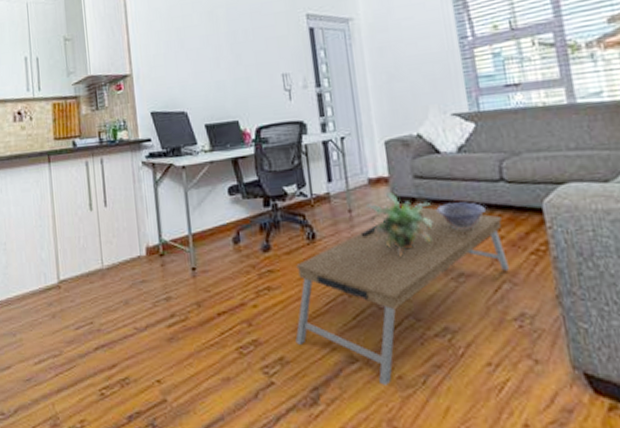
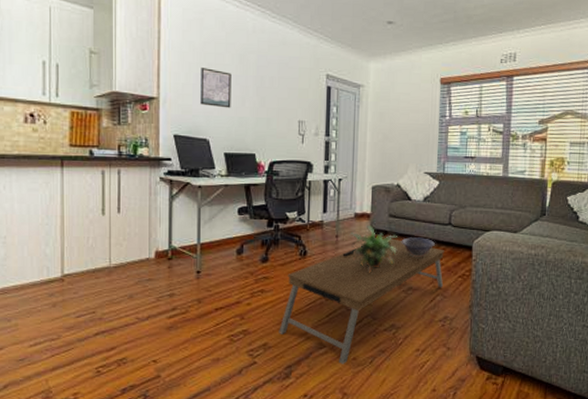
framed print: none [170,33,206,75] -> present [200,68,231,108]

